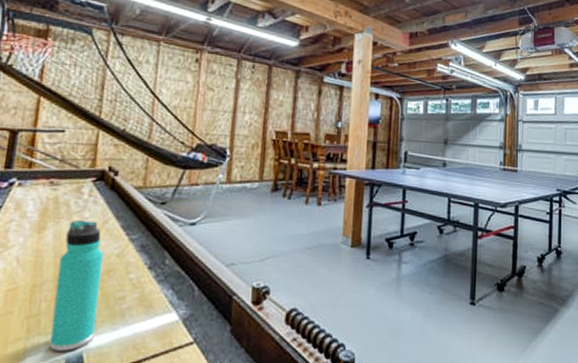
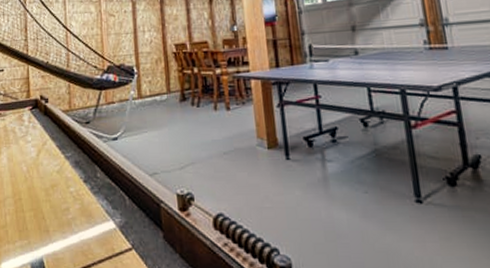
thermos bottle: present [49,220,104,351] -> none [15,143,50,257]

